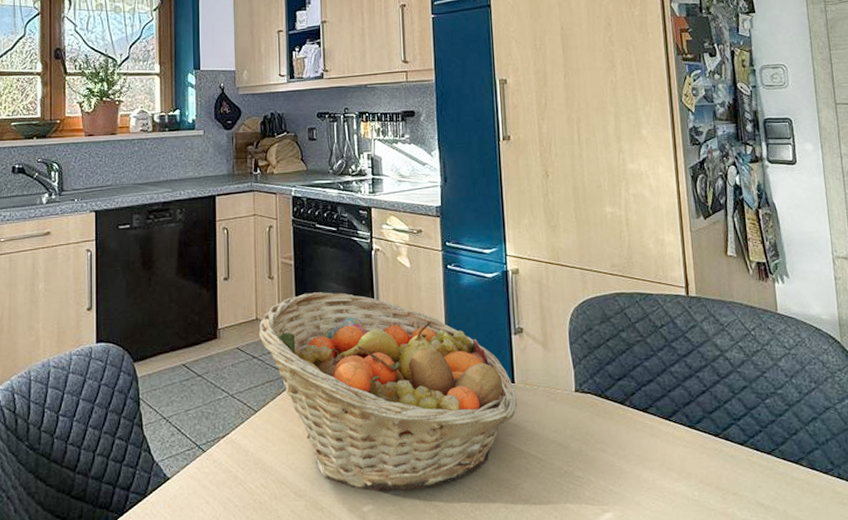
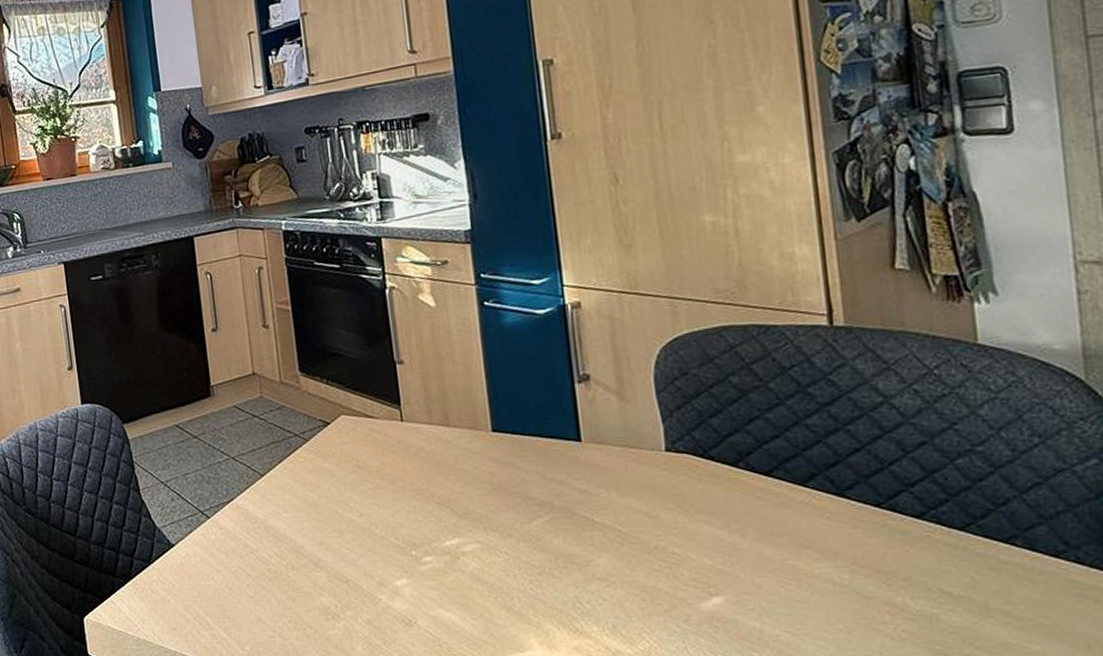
fruit basket: present [258,292,518,491] -> none [257,340,587,564]

